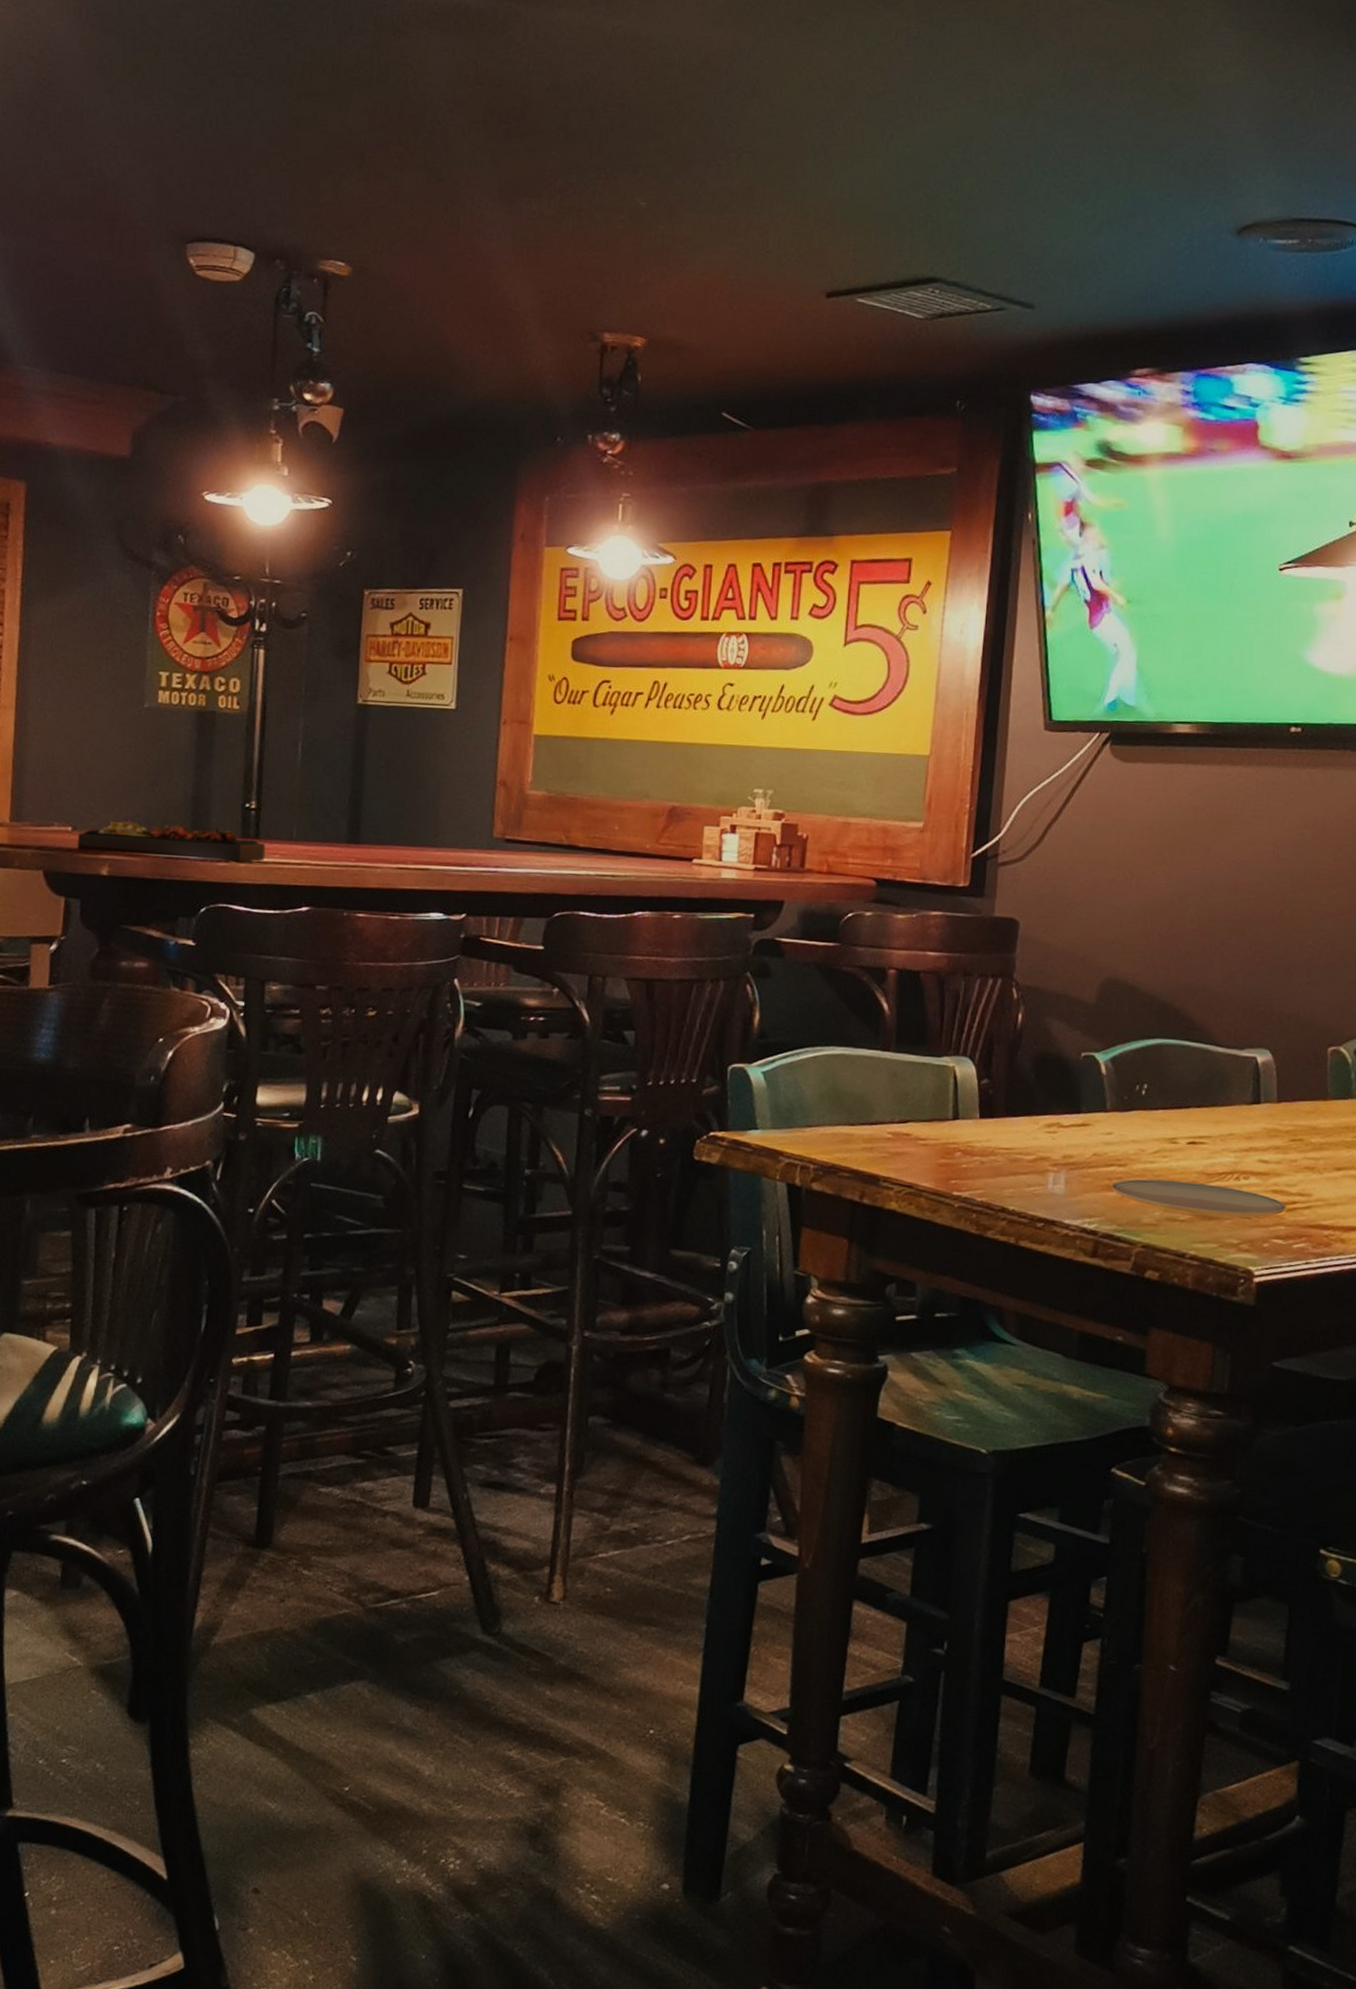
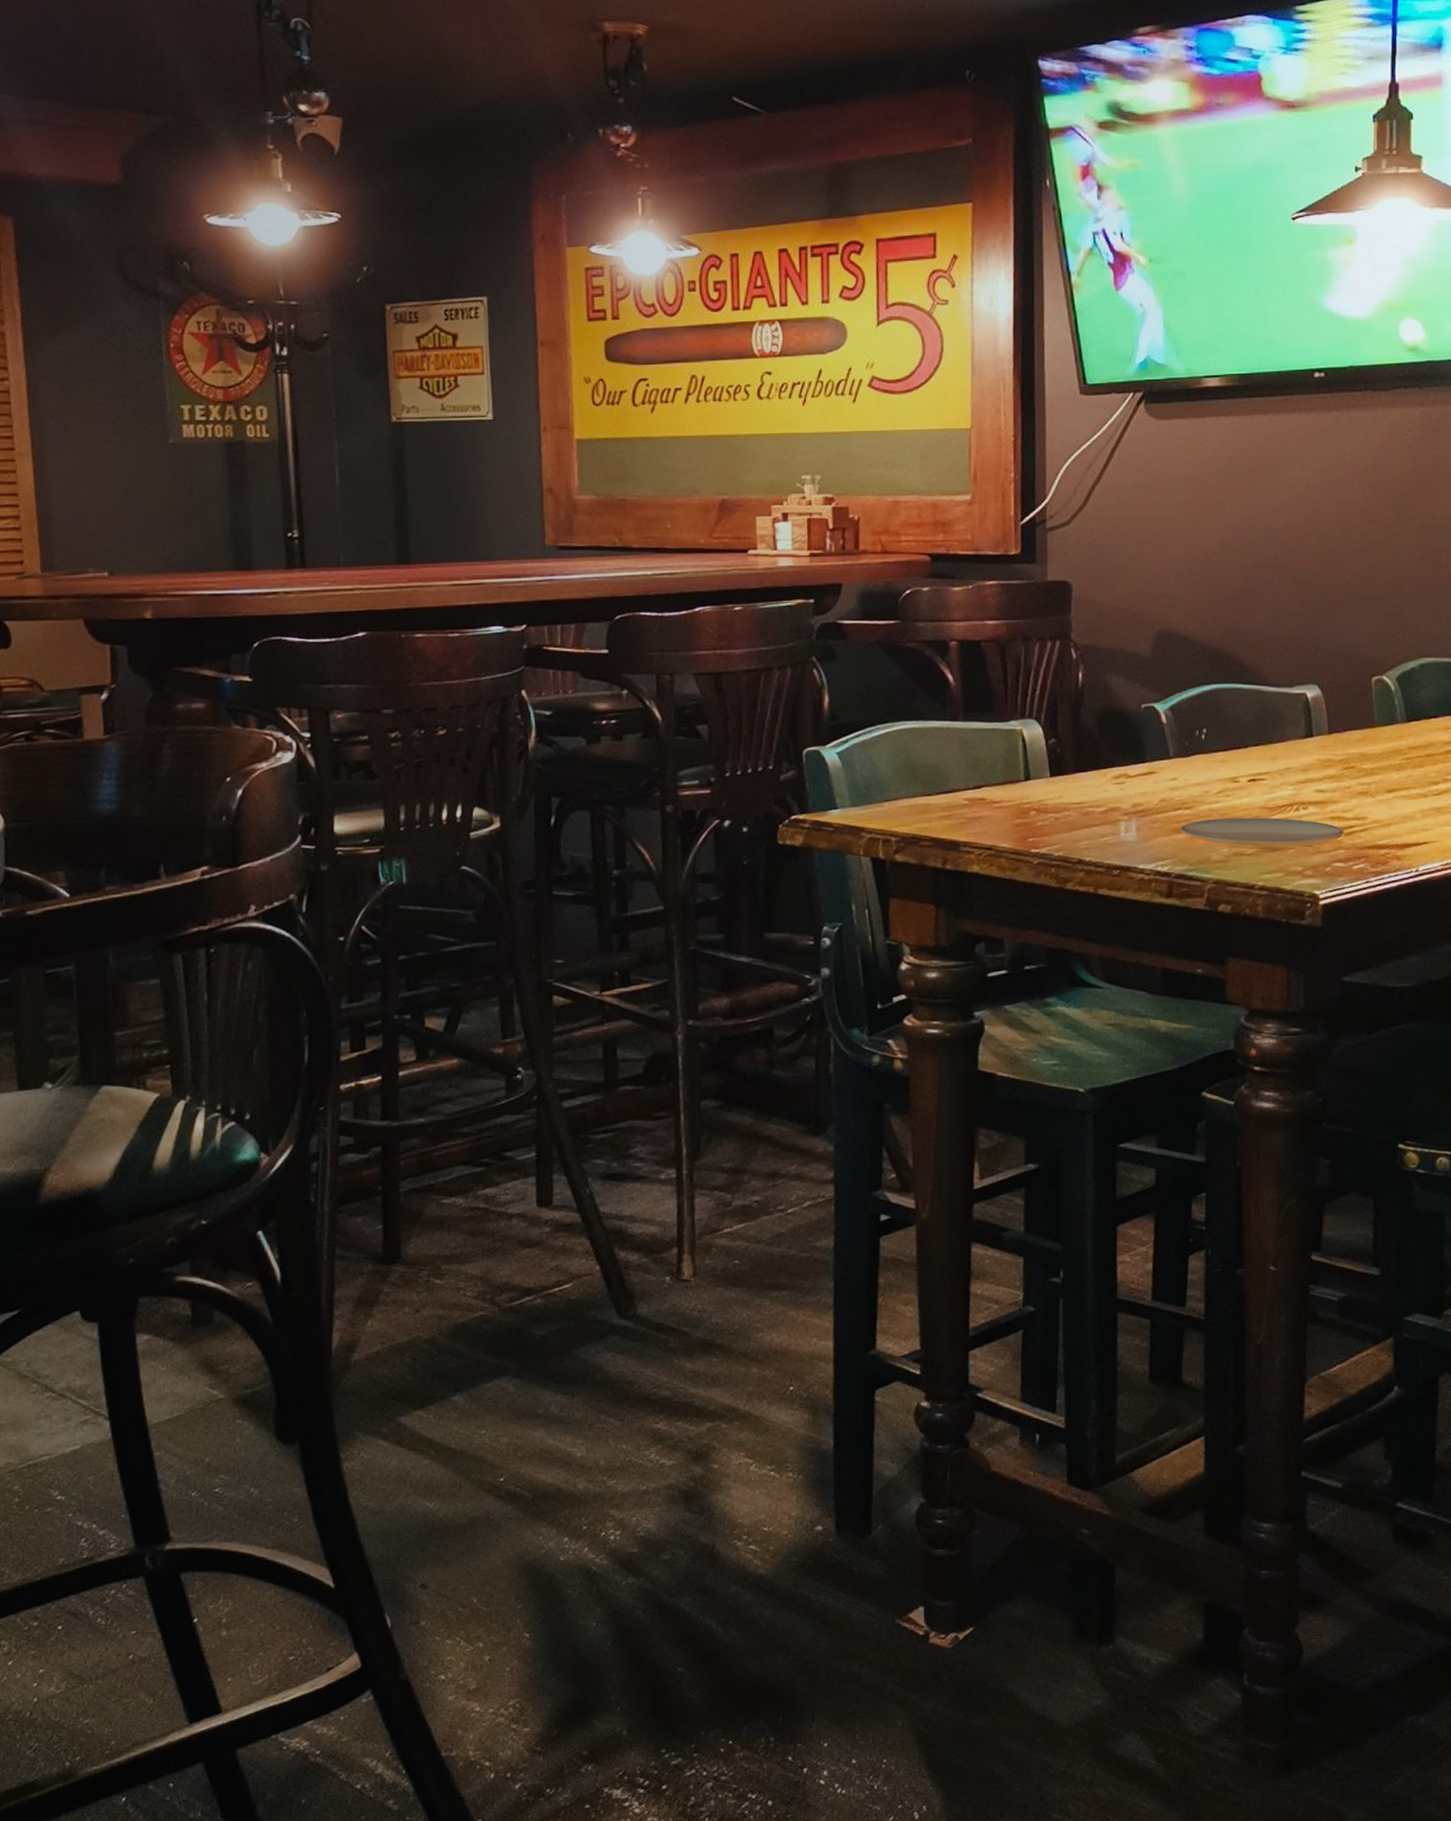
food platter: present [78,815,266,862] -> none [116,555,314,596]

